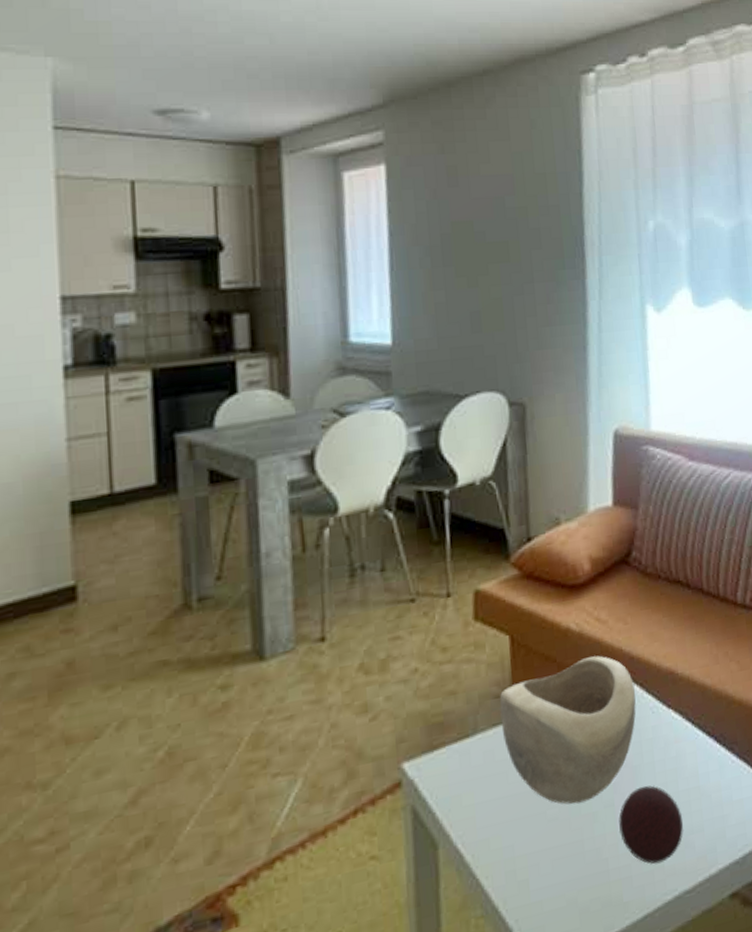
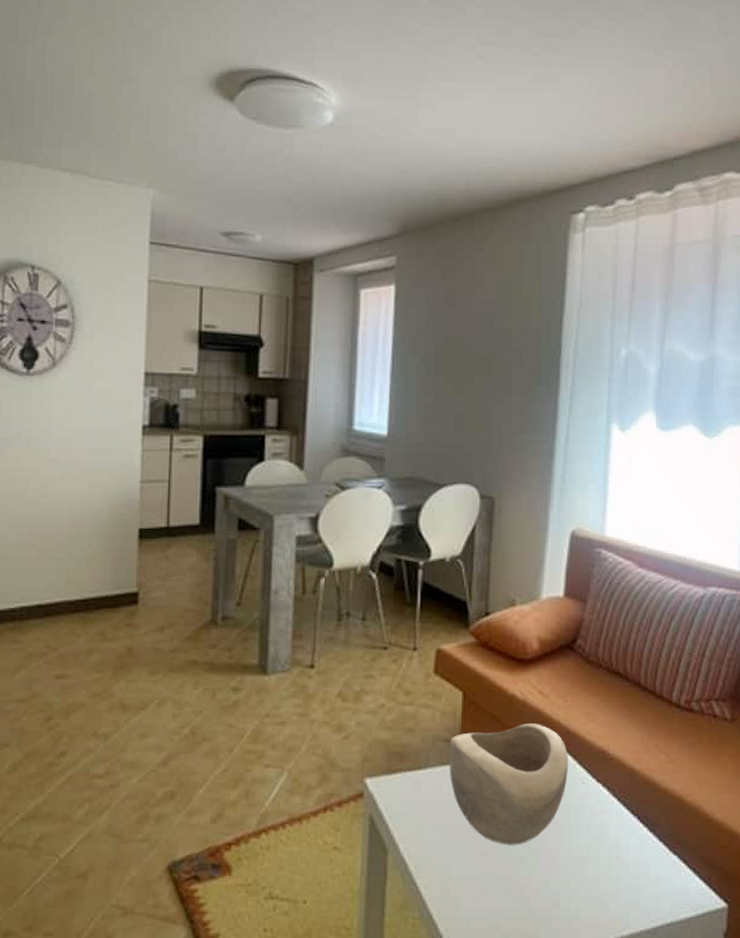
decorative ball: present [619,785,684,864] -> none [543,845,602,914]

